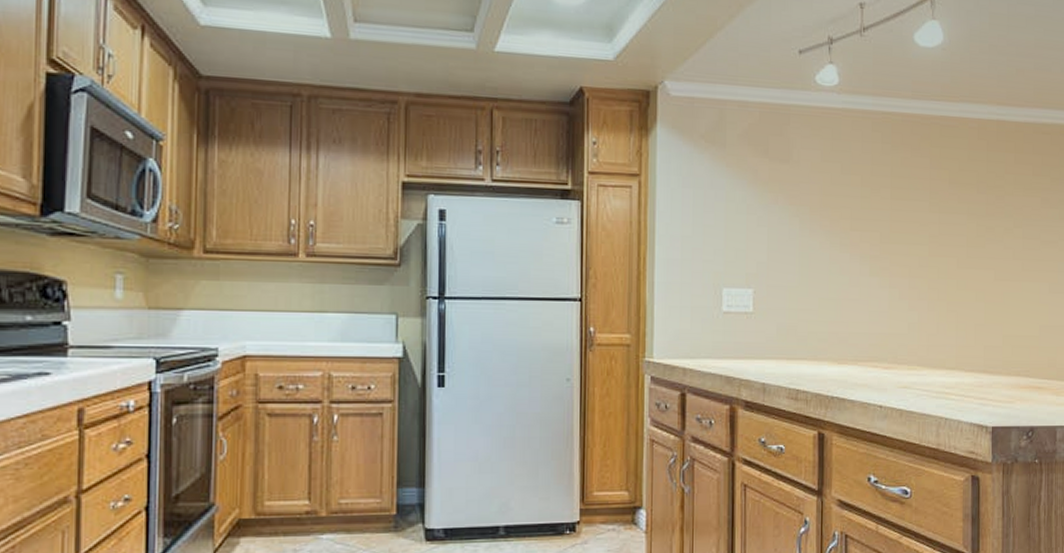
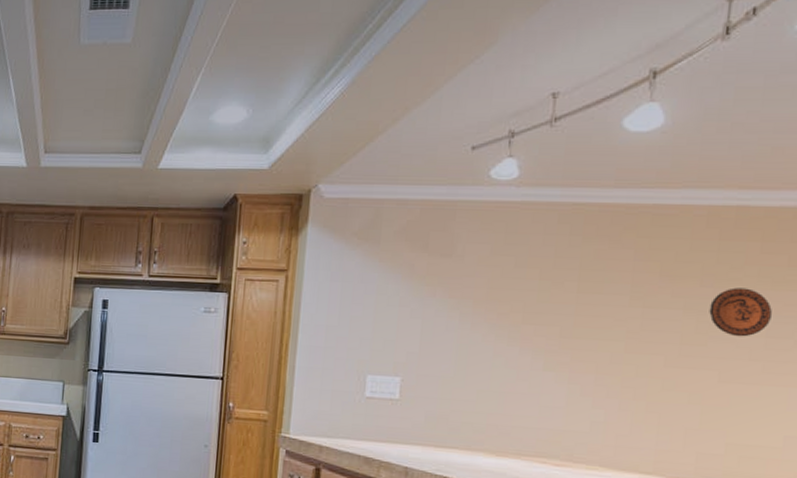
decorative plate: none [985,194,1025,239] -> present [709,287,772,337]

